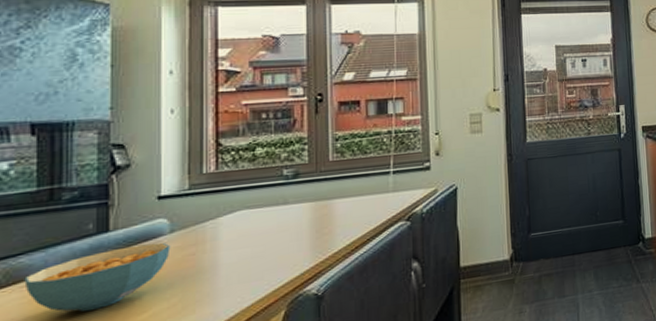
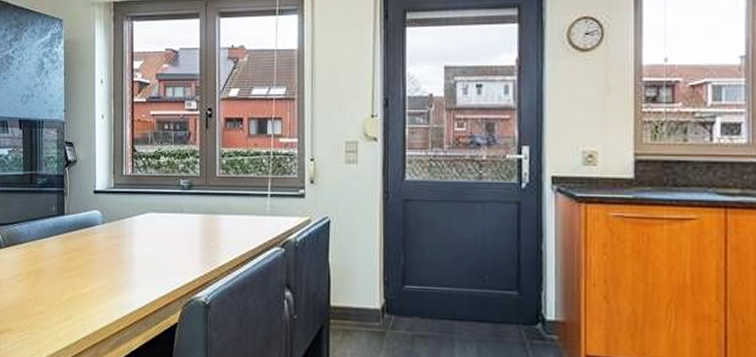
cereal bowl: present [24,242,171,312] -> none [18,230,102,277]

